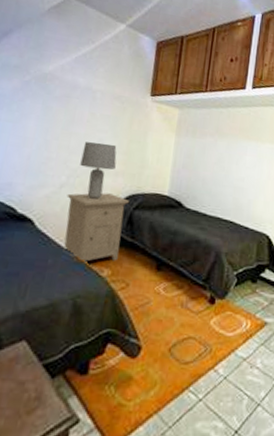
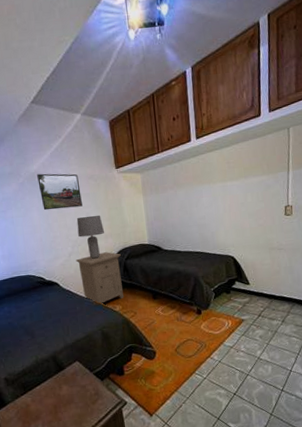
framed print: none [44,76,102,129] -> present [37,173,83,211]

